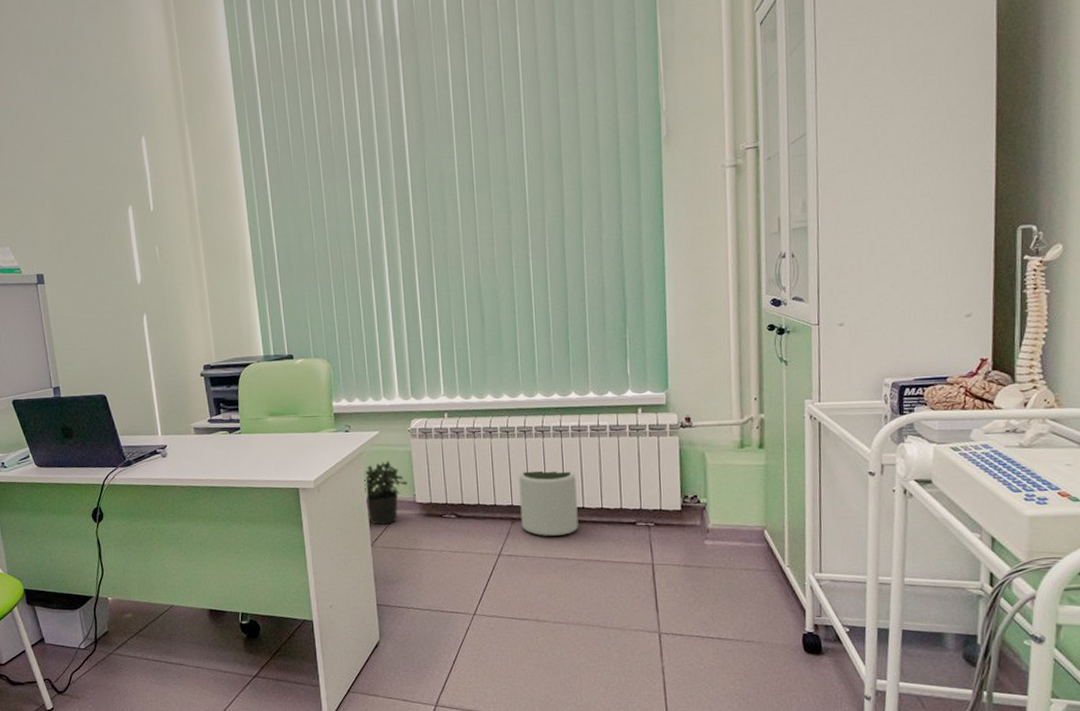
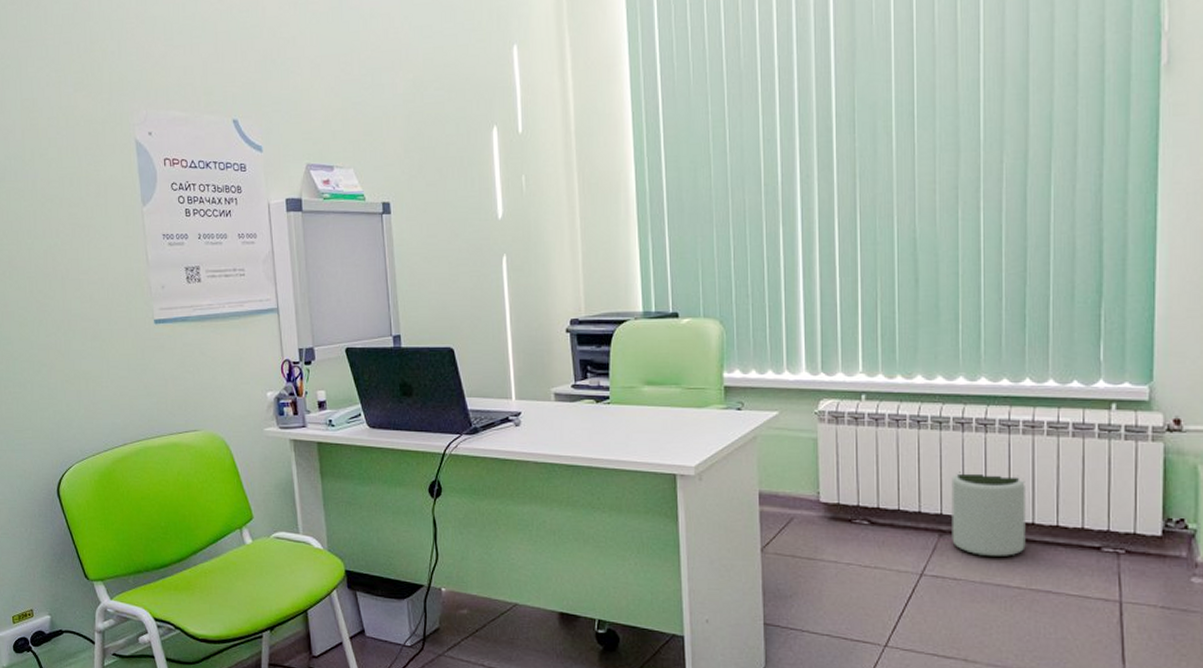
potted plant: present [364,461,408,525] -> none [757,448,811,526]

